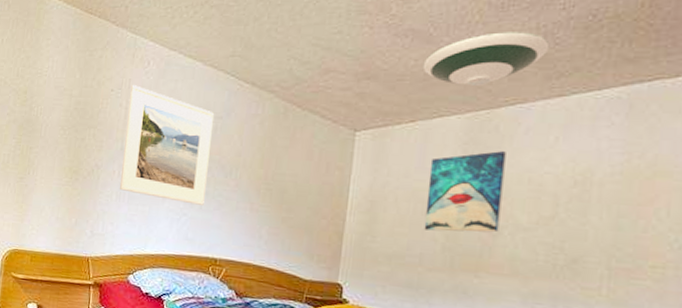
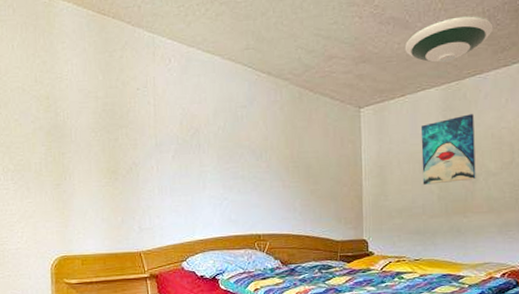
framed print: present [119,85,215,205] -> none [156,82,242,189]

